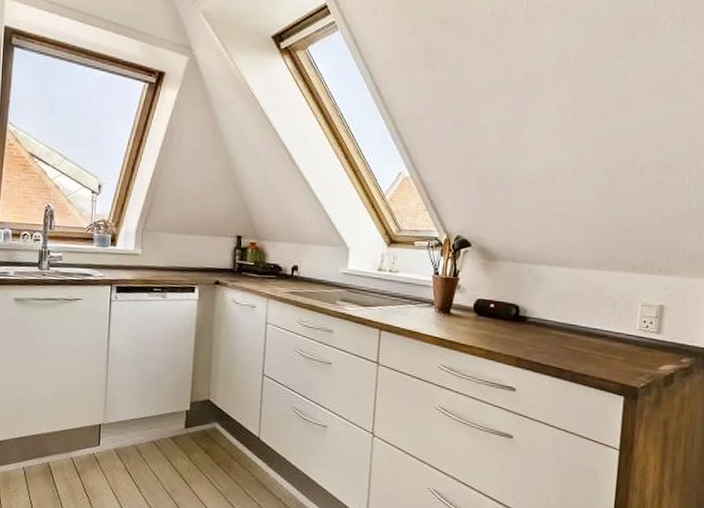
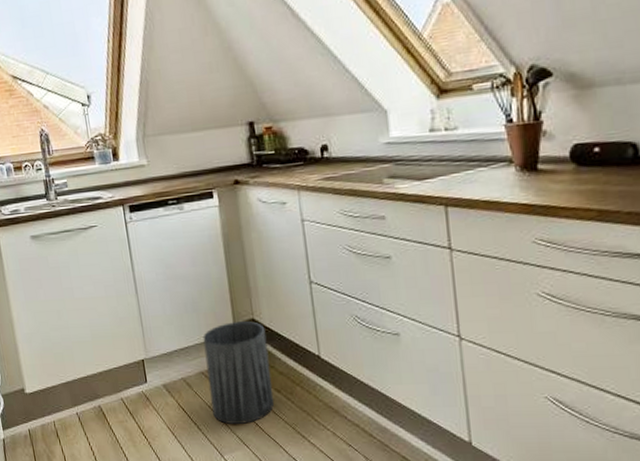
trash can: none [156,400,217,490] -> present [203,321,275,424]

